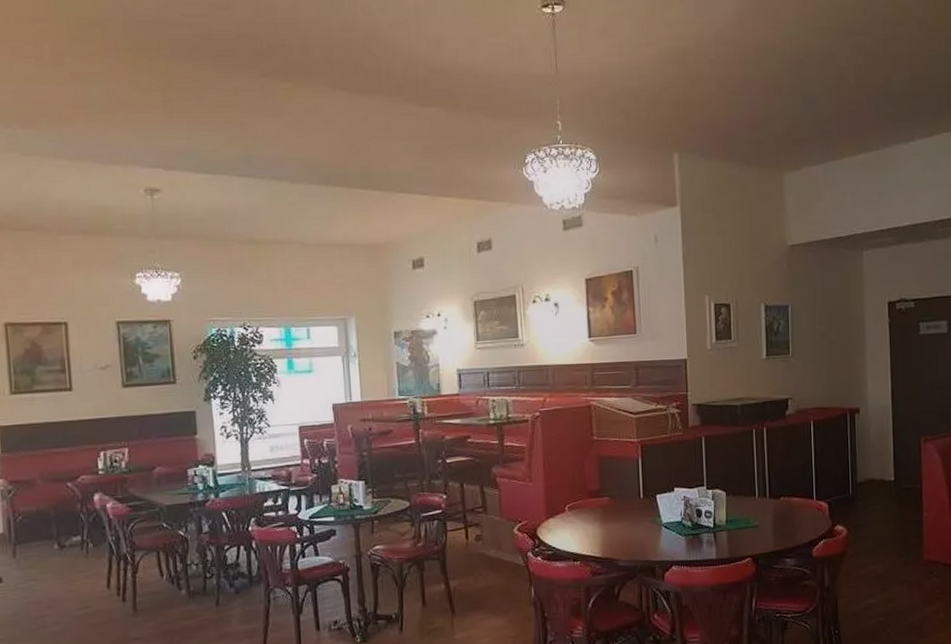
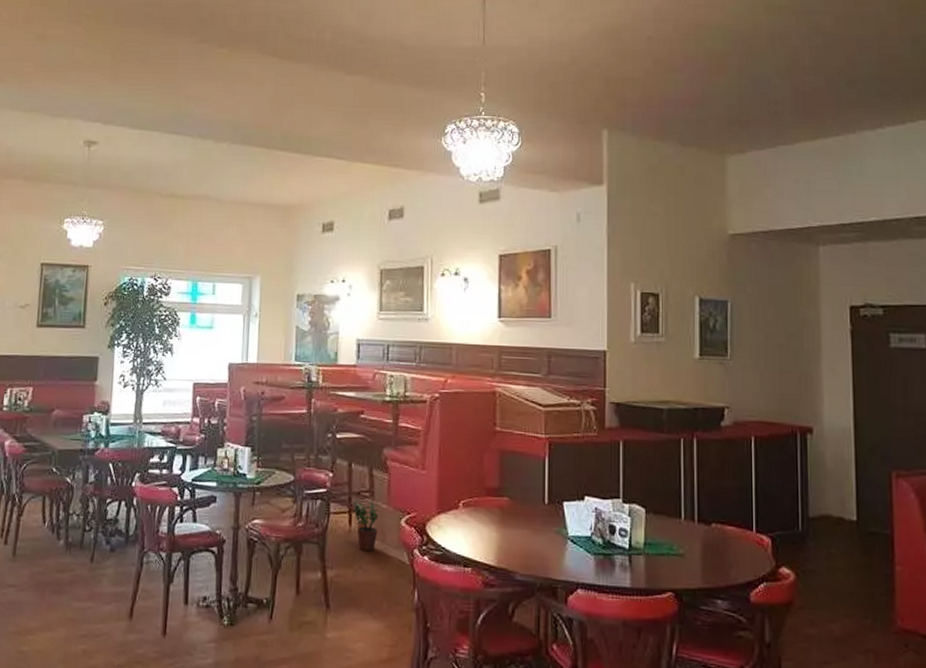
potted plant: none [467,515,494,560] -> present [352,499,379,552]

